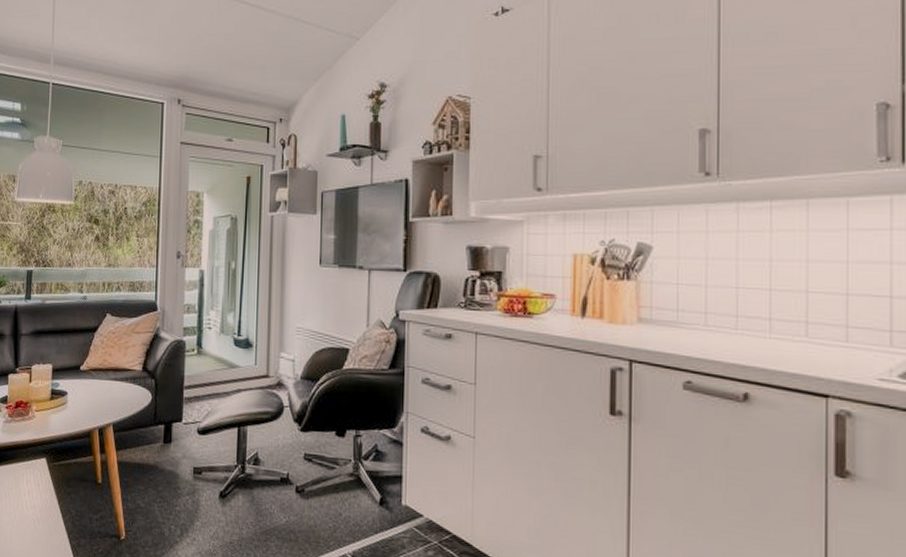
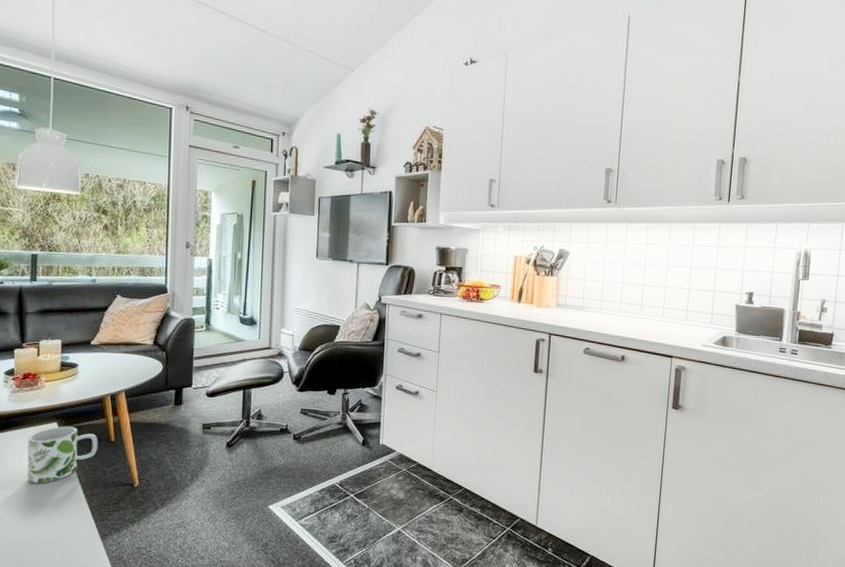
mug: none [16,462,85,528] -> present [27,426,98,483]

